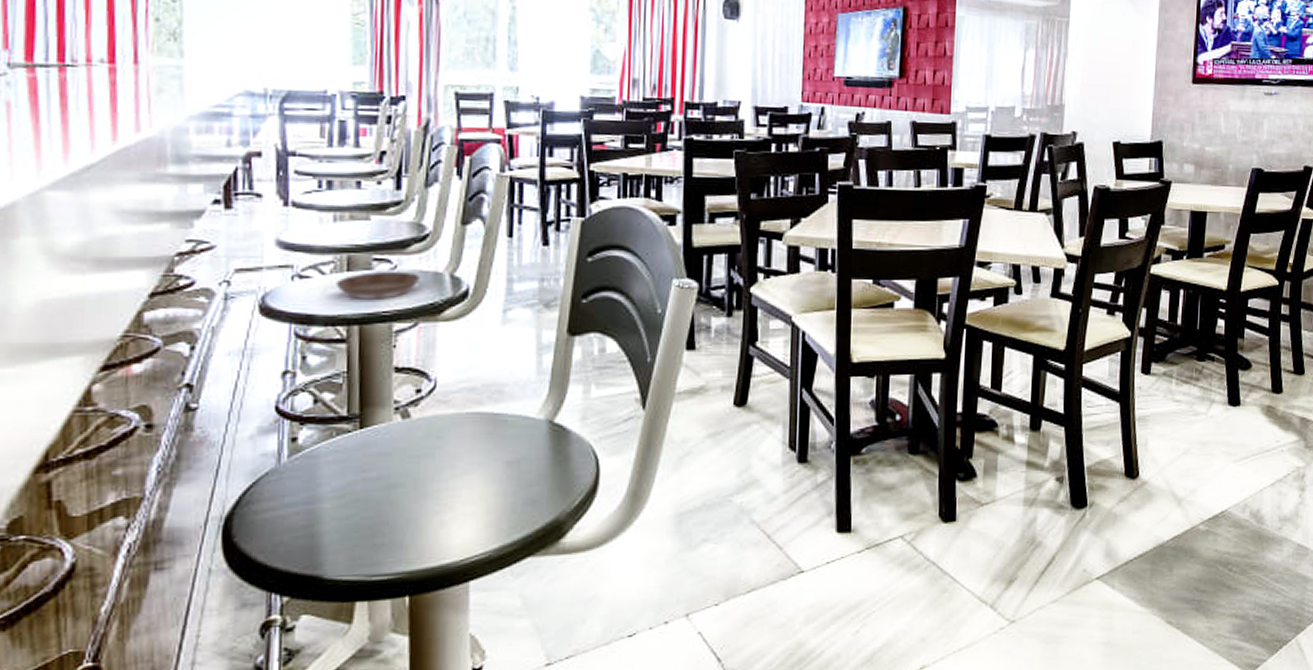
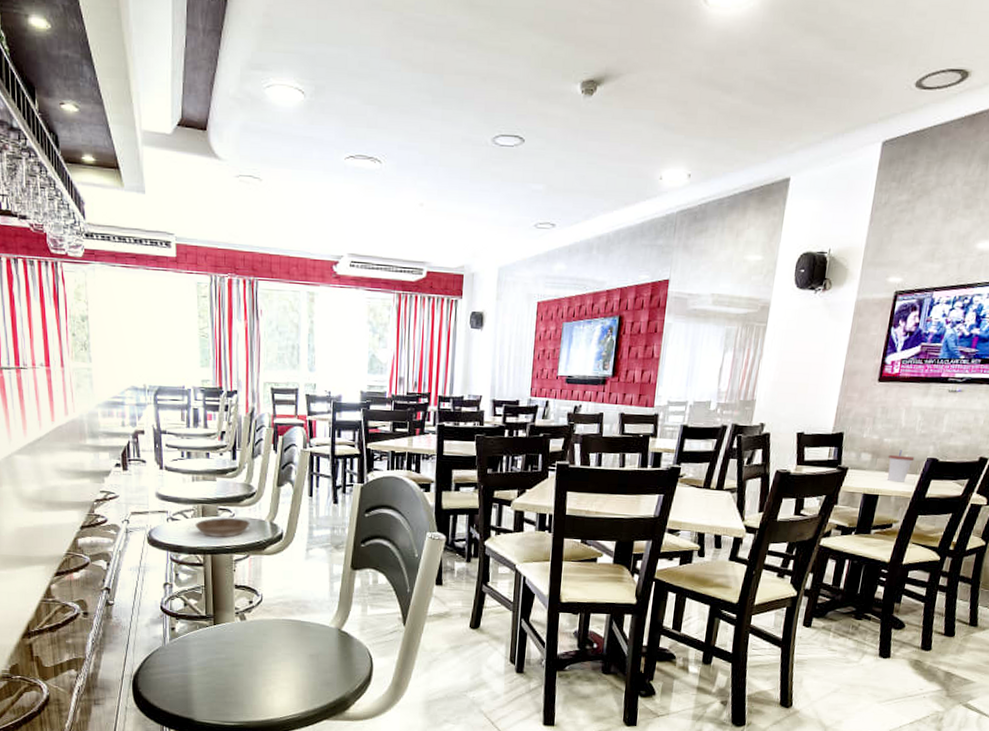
cup: none [1212,160,1239,197] -> present [887,450,915,482]

